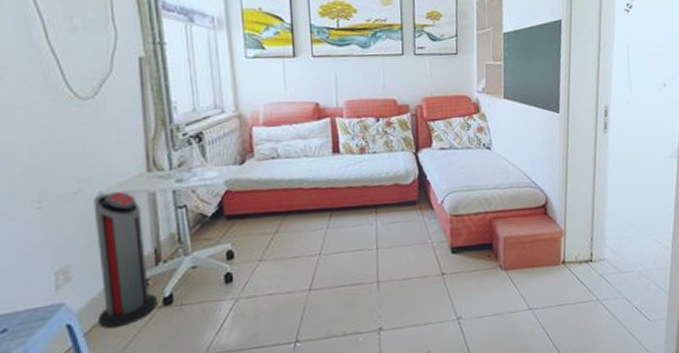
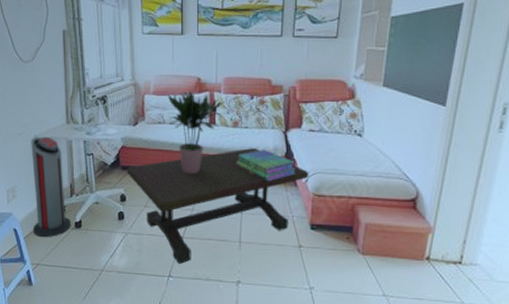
coffee table: none [234,174,445,323] -> present [127,148,309,264]
potted plant: none [280,118,347,213] -> present [167,90,223,174]
stack of books: none [366,174,431,209] -> present [236,150,296,182]

